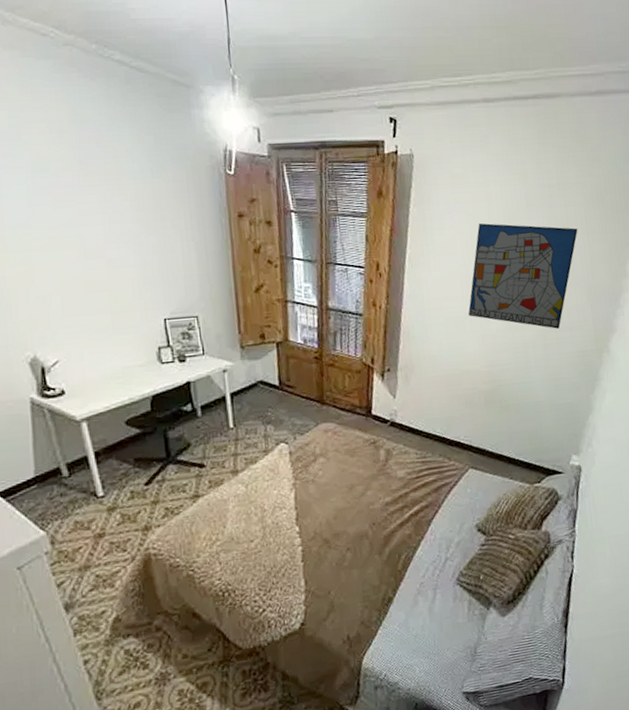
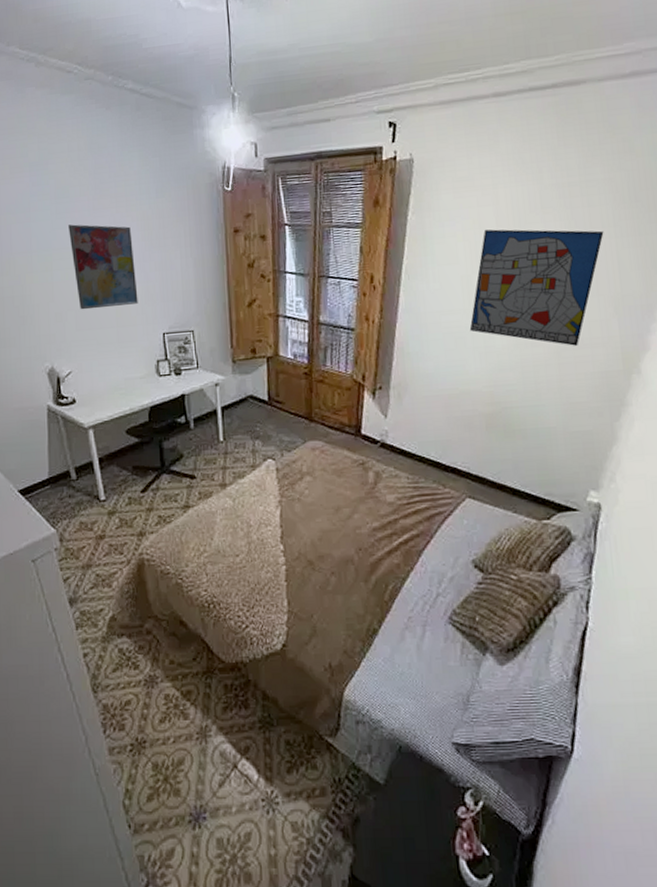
wall art: none [49,201,135,295] -> present [68,224,138,310]

